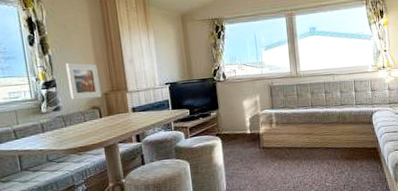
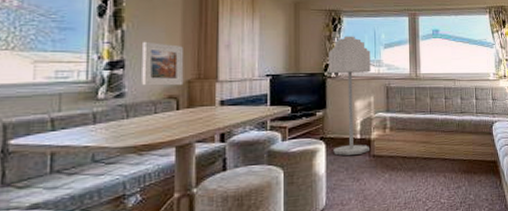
floor lamp: none [215,41,259,149] -> present [329,36,371,156]

